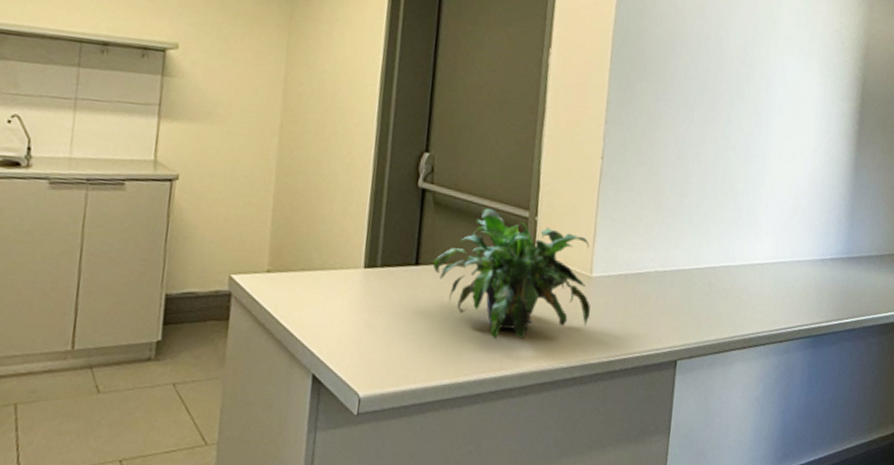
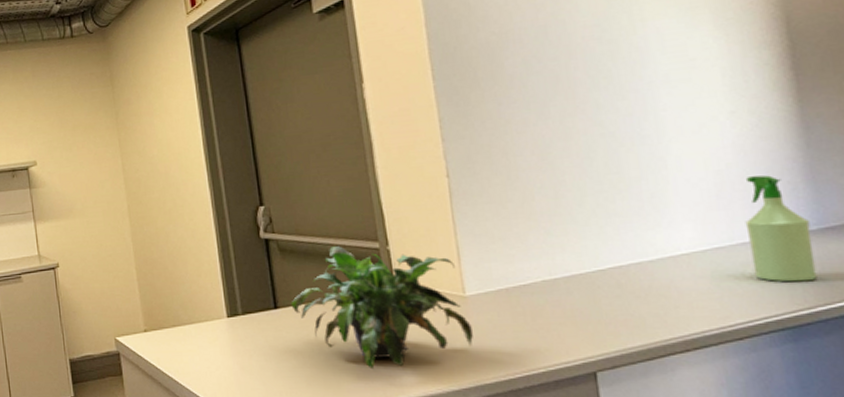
spray bottle: none [800,206,842,299] -> present [745,175,817,282]

